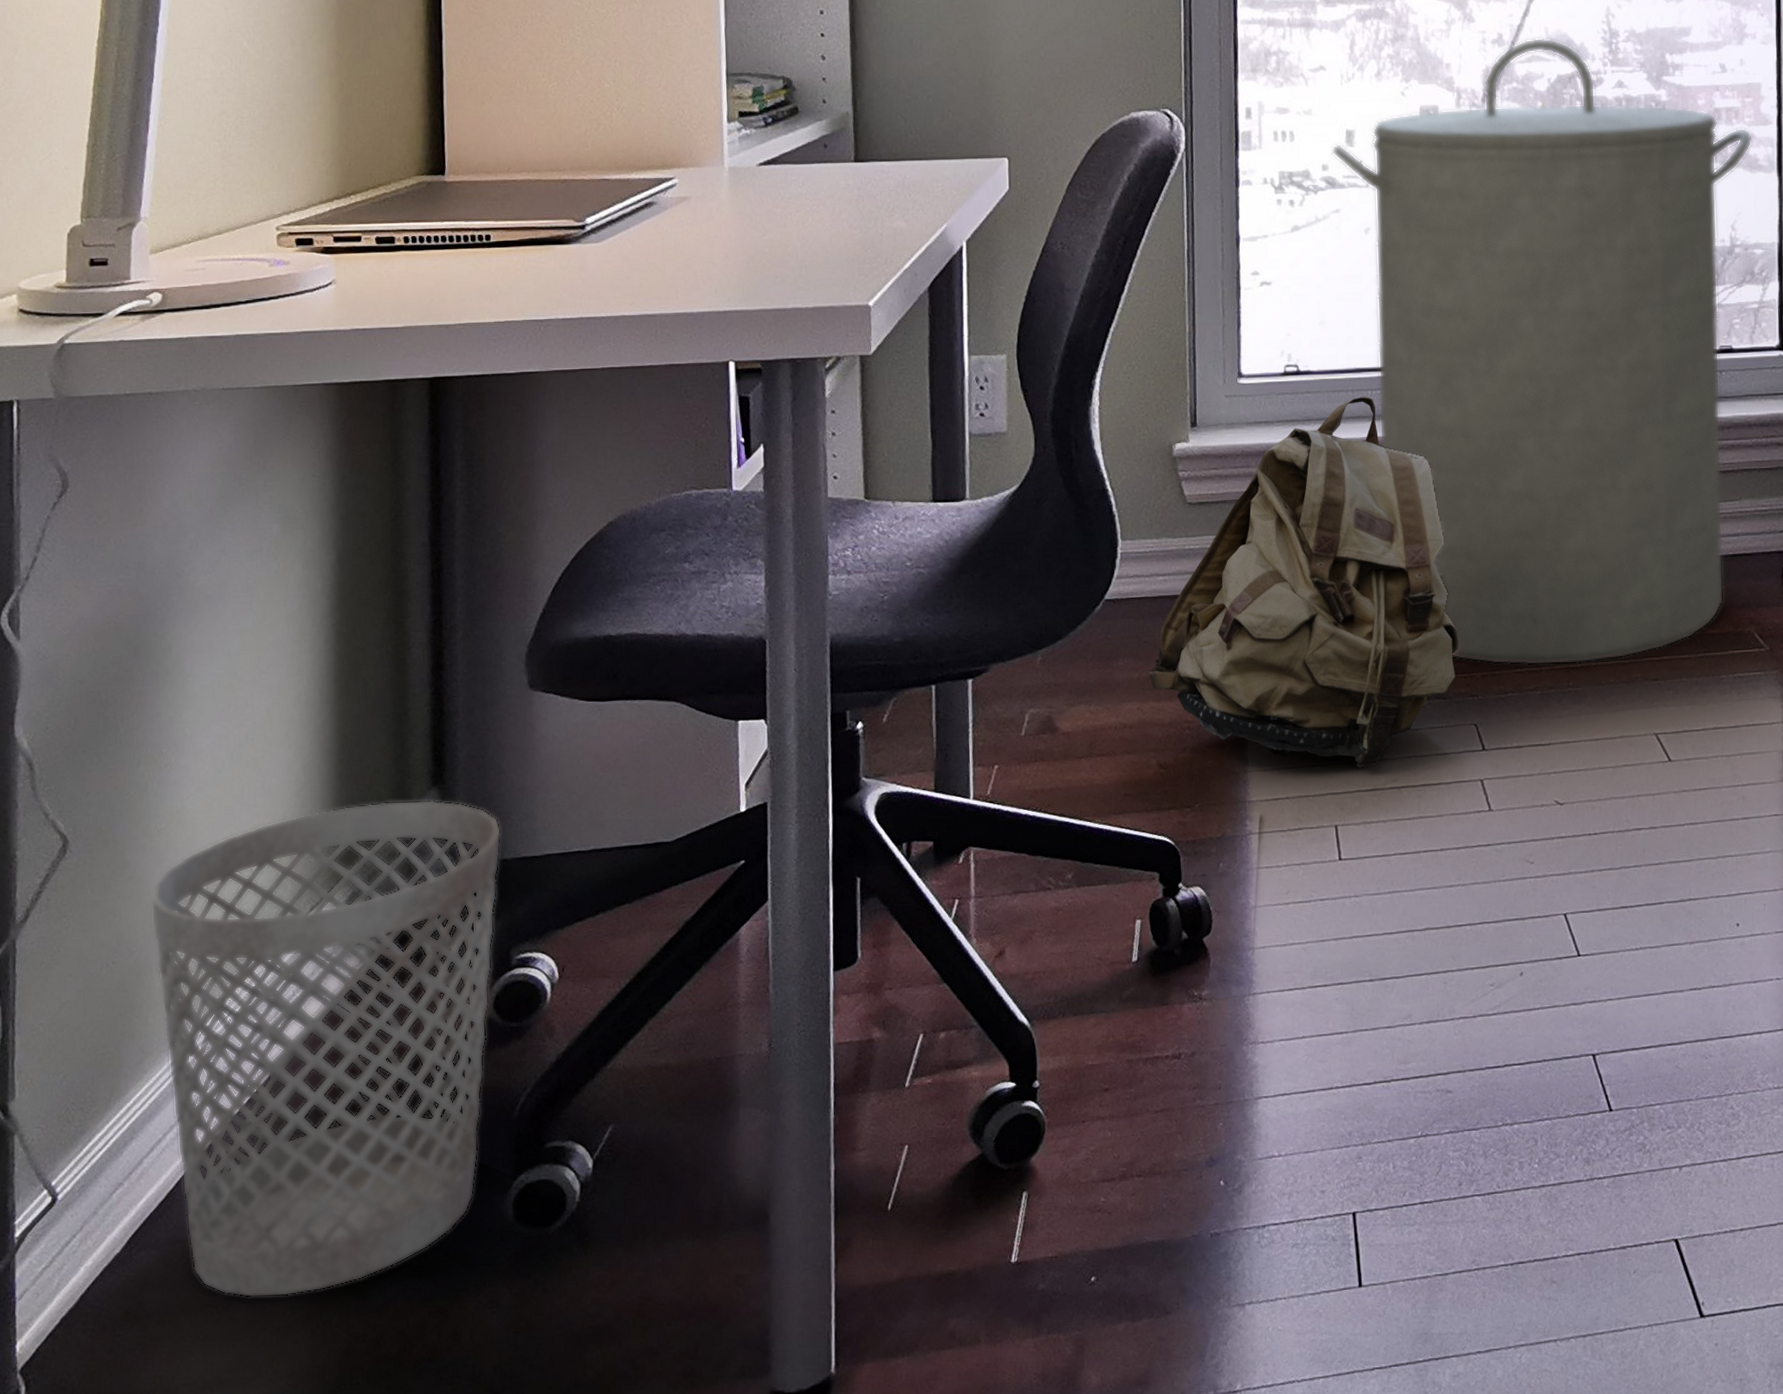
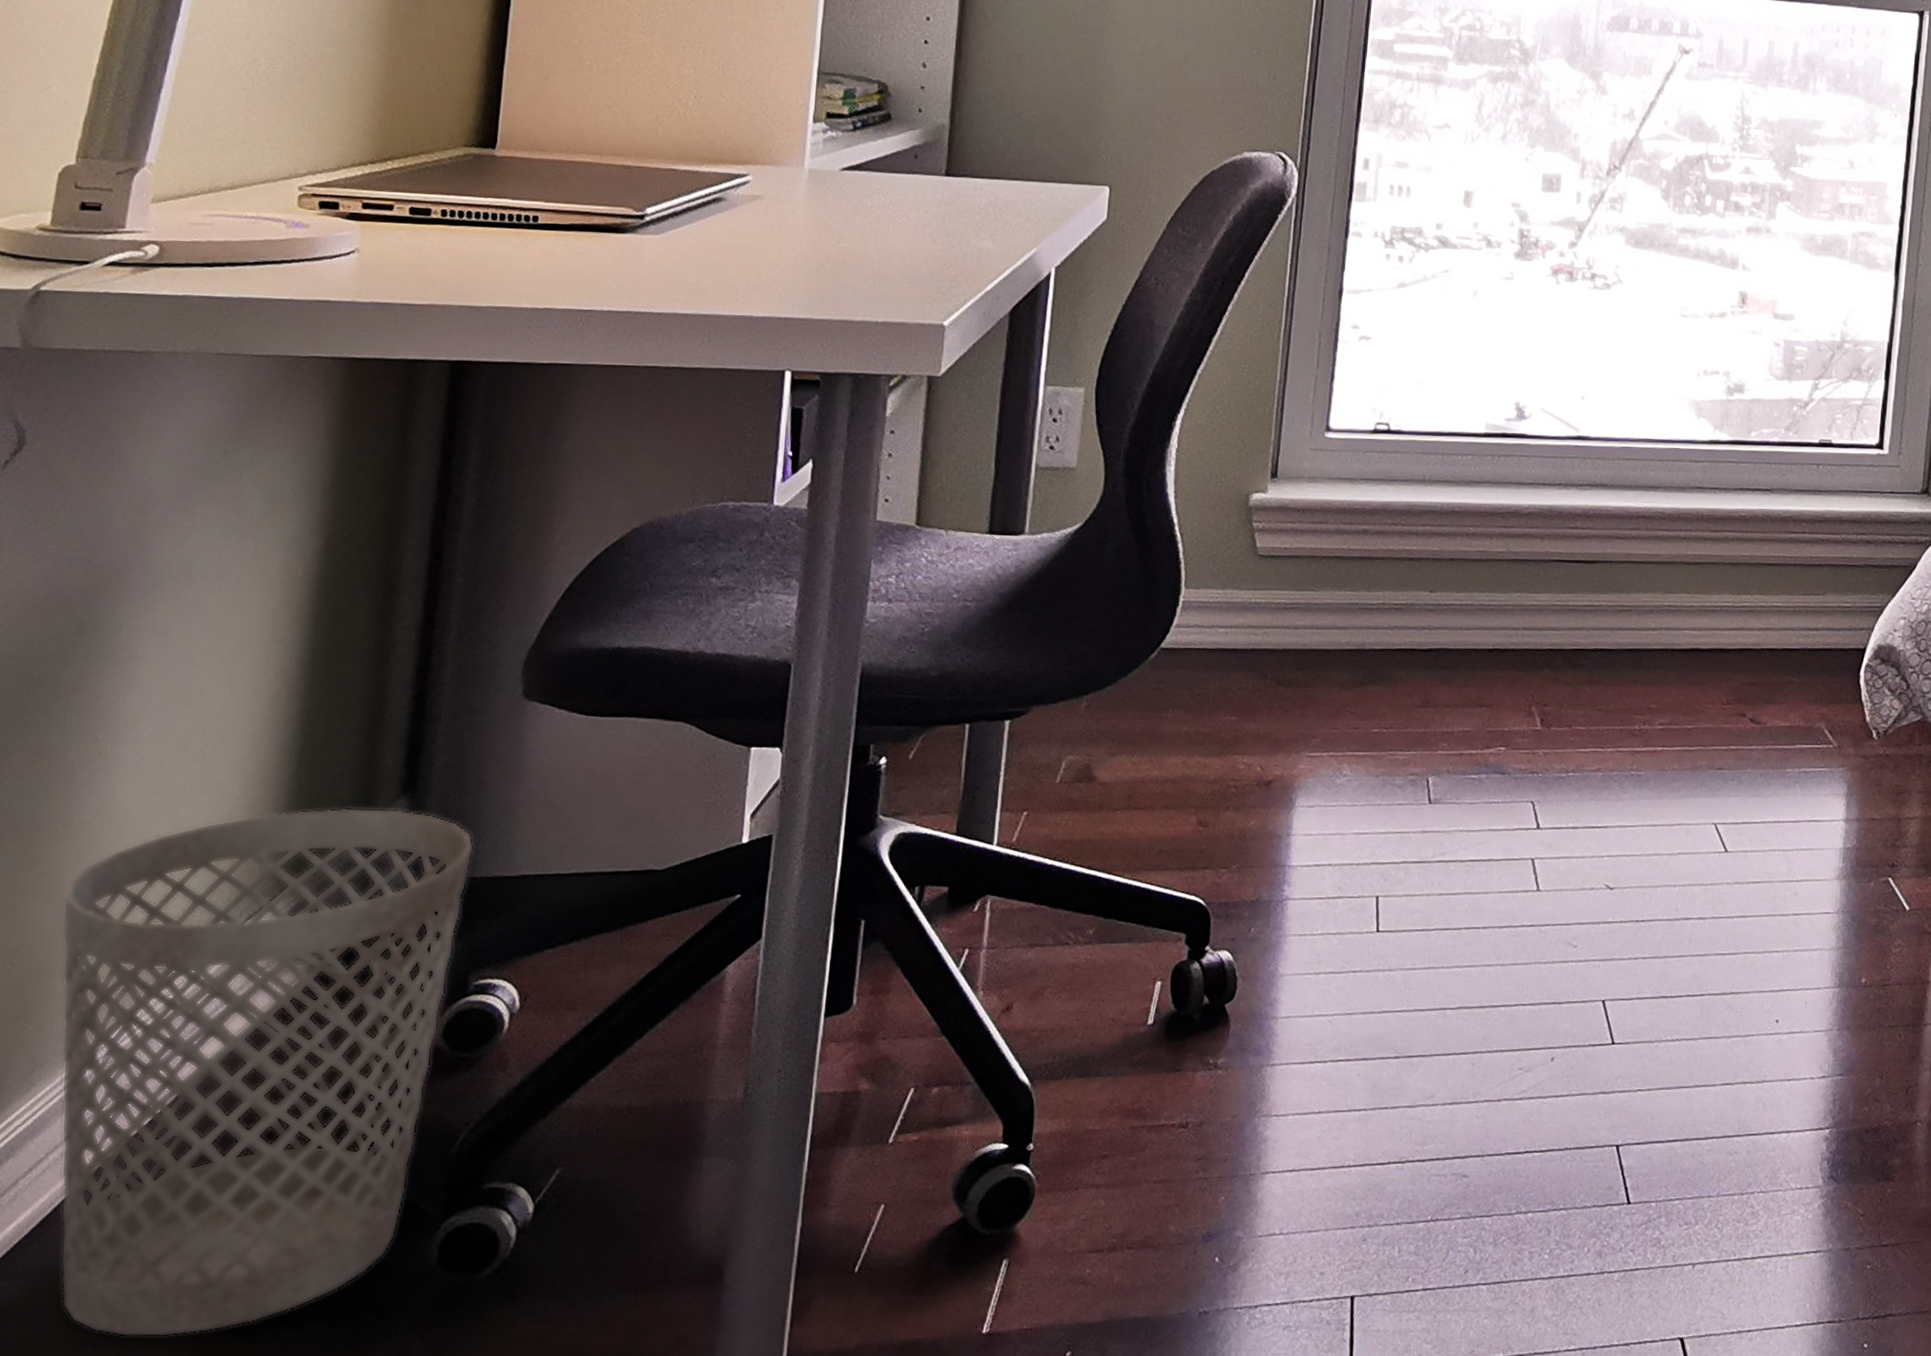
backpack: present [1148,396,1460,768] -> none [1198,461,1525,838]
laundry hamper: present [1332,37,1753,666] -> none [1448,116,1874,748]

